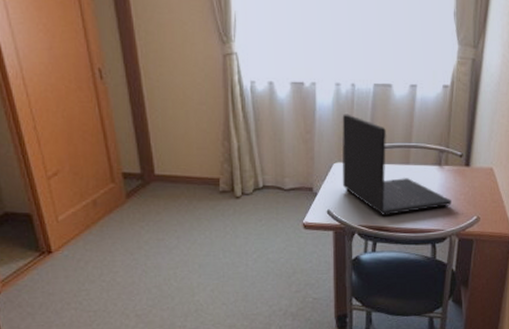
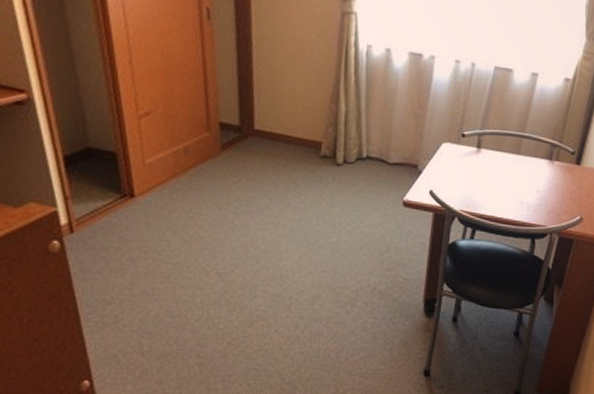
laptop: present [341,114,451,215] -> none [448,93,557,204]

